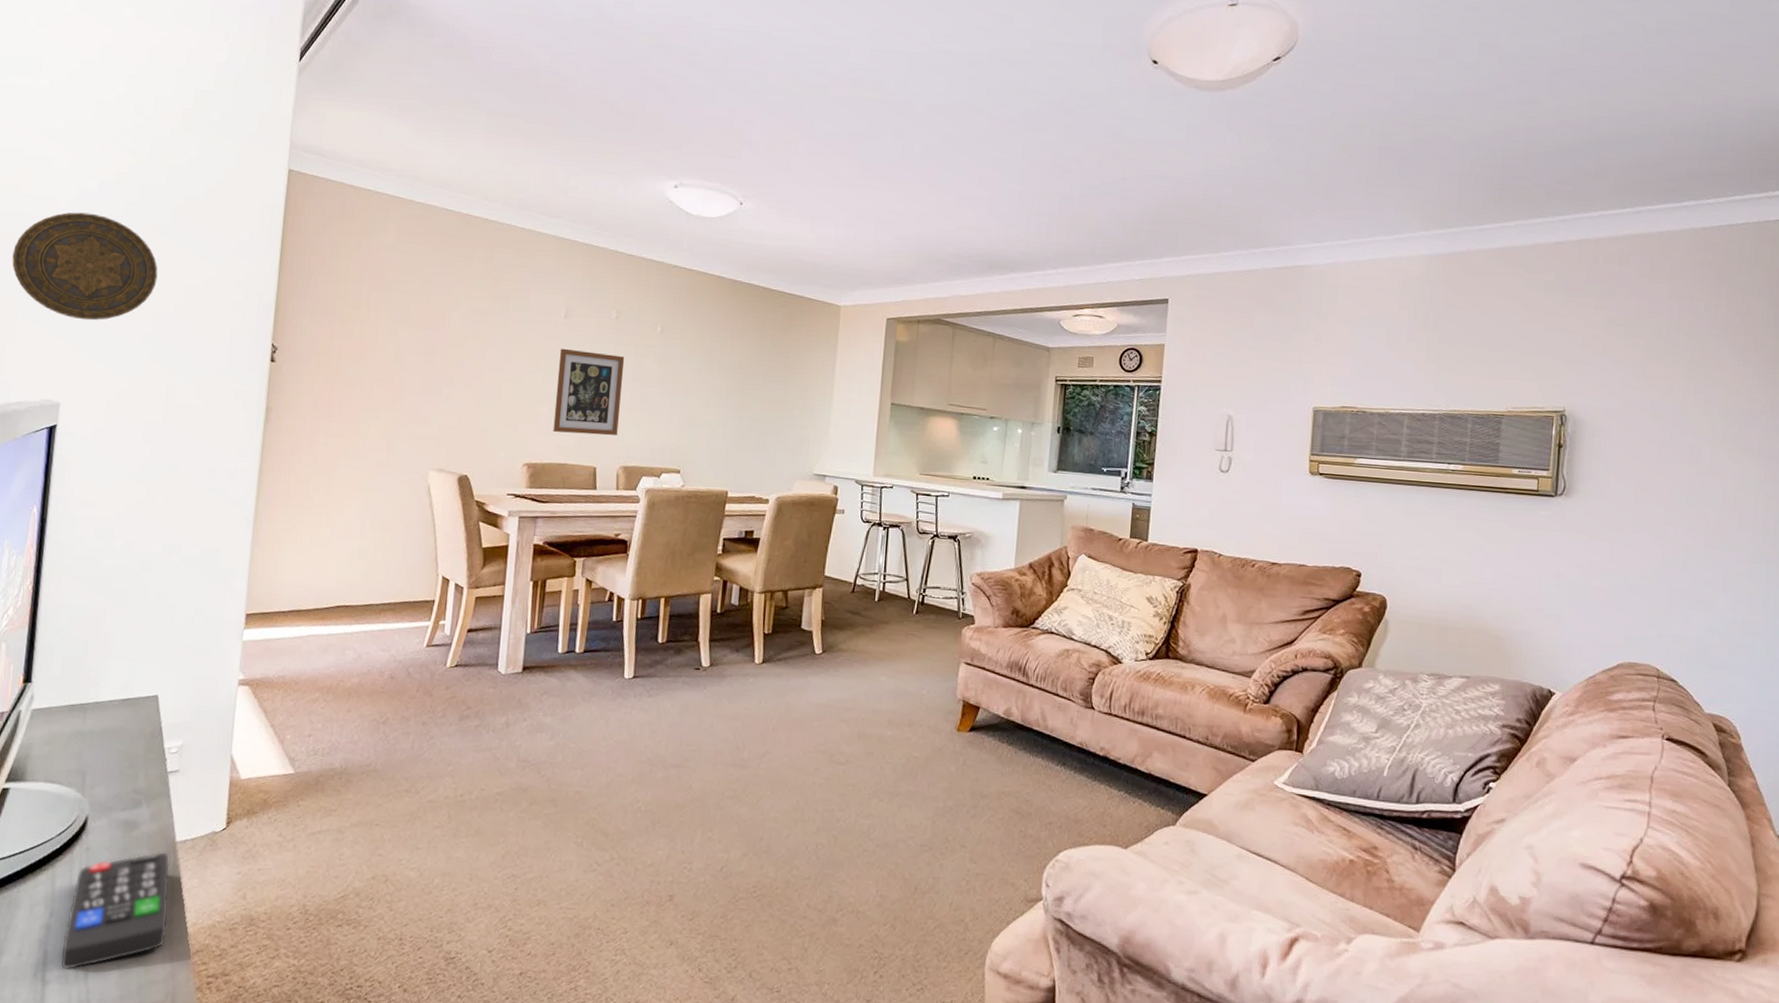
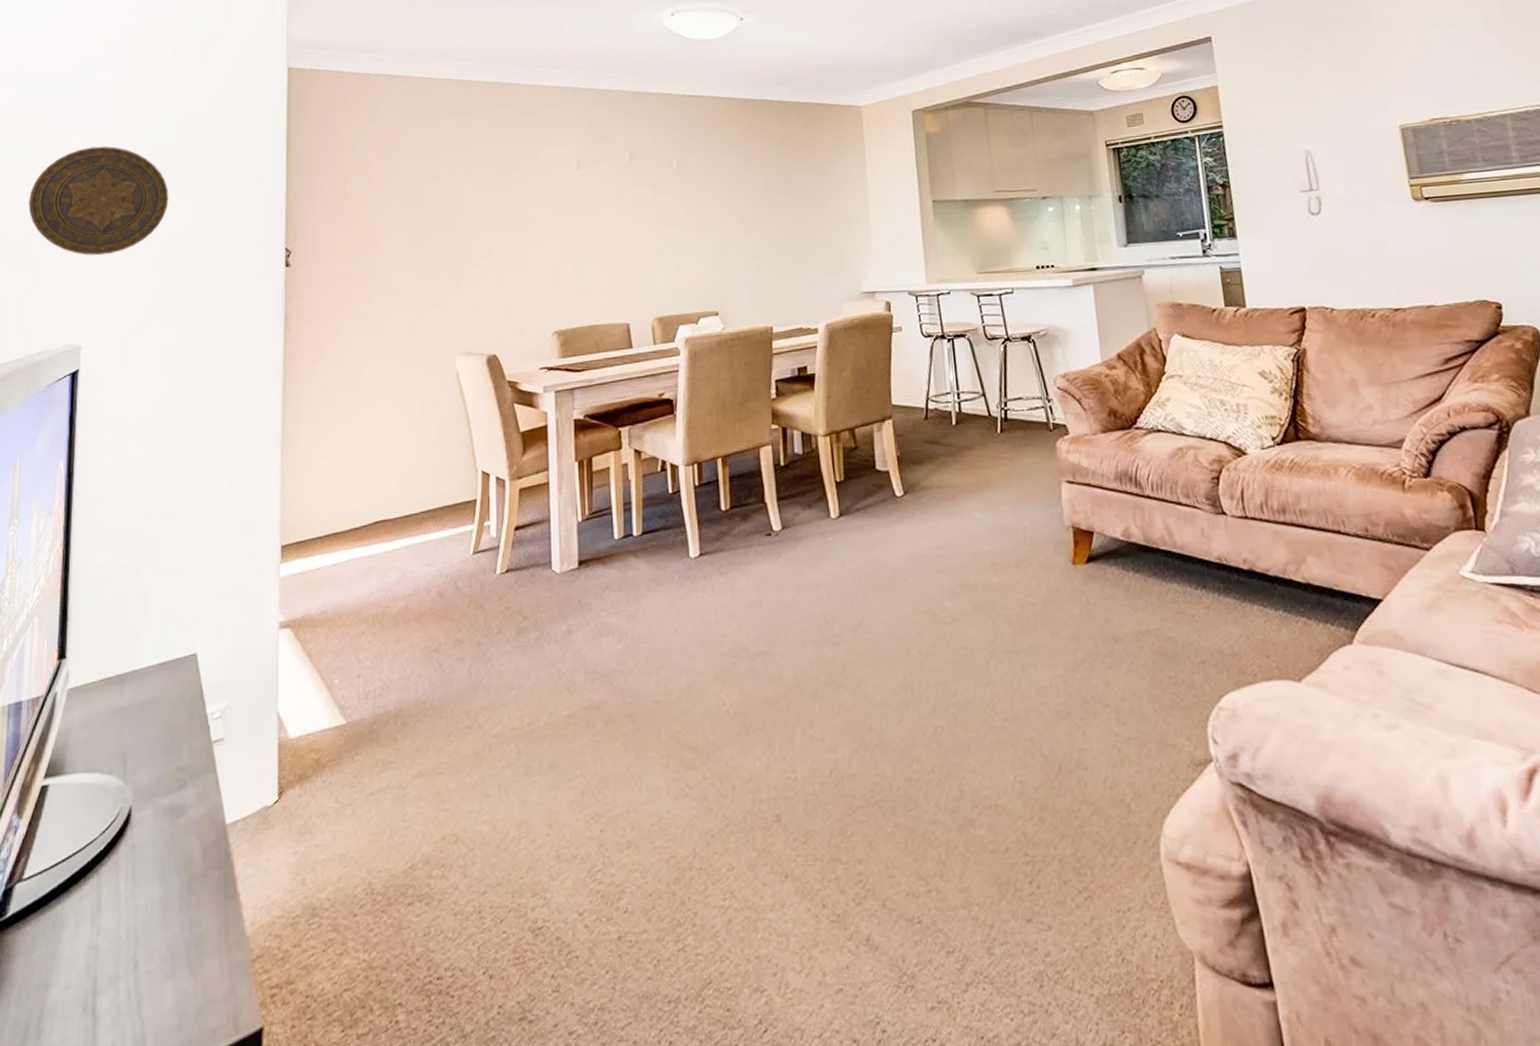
remote control: present [60,852,170,970] -> none [111,839,223,999]
wall art: present [553,348,625,436] -> none [576,199,647,292]

